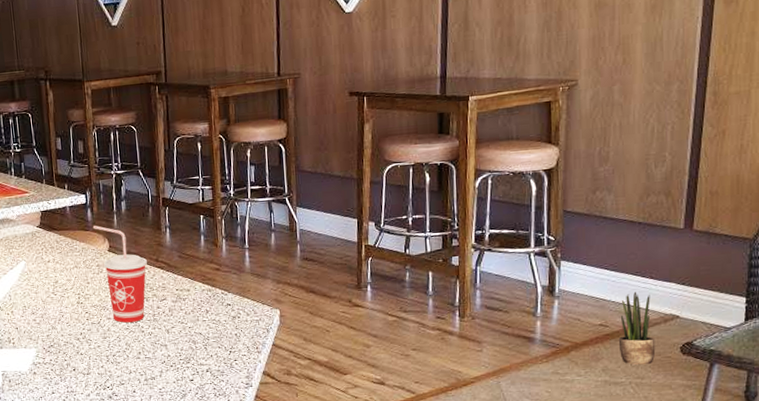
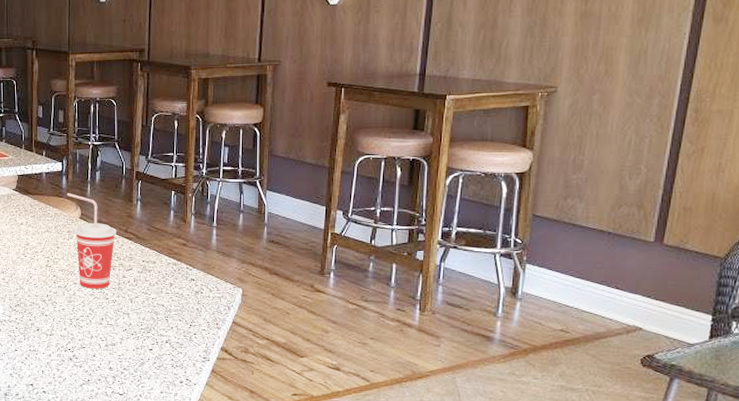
potted plant: present [618,291,656,365] -> none [578,300,616,374]

